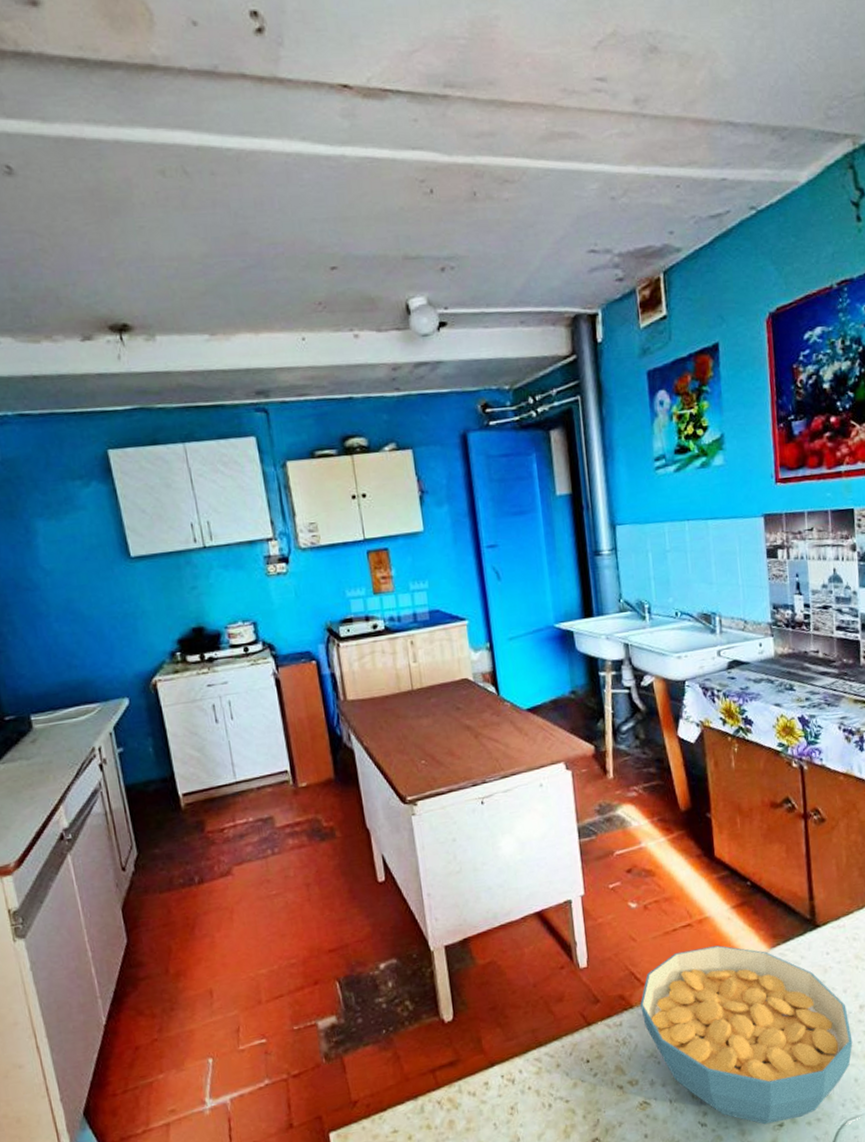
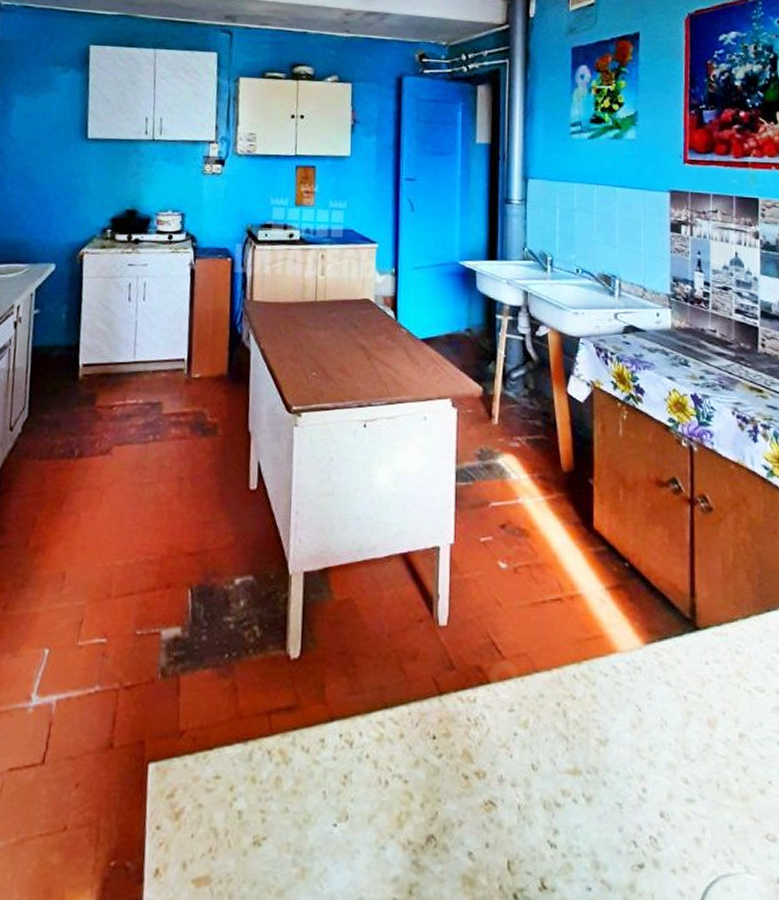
cereal bowl: present [640,945,853,1125] -> none [498,628,729,862]

